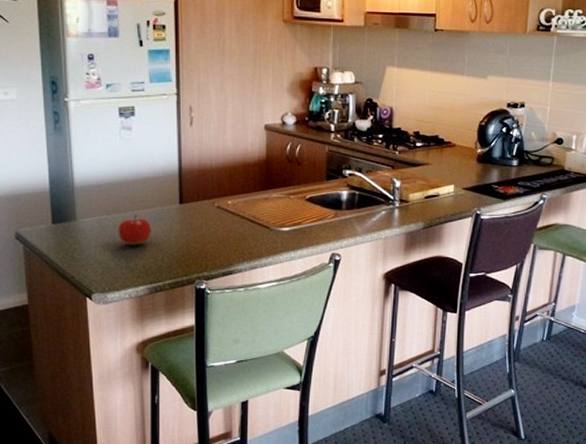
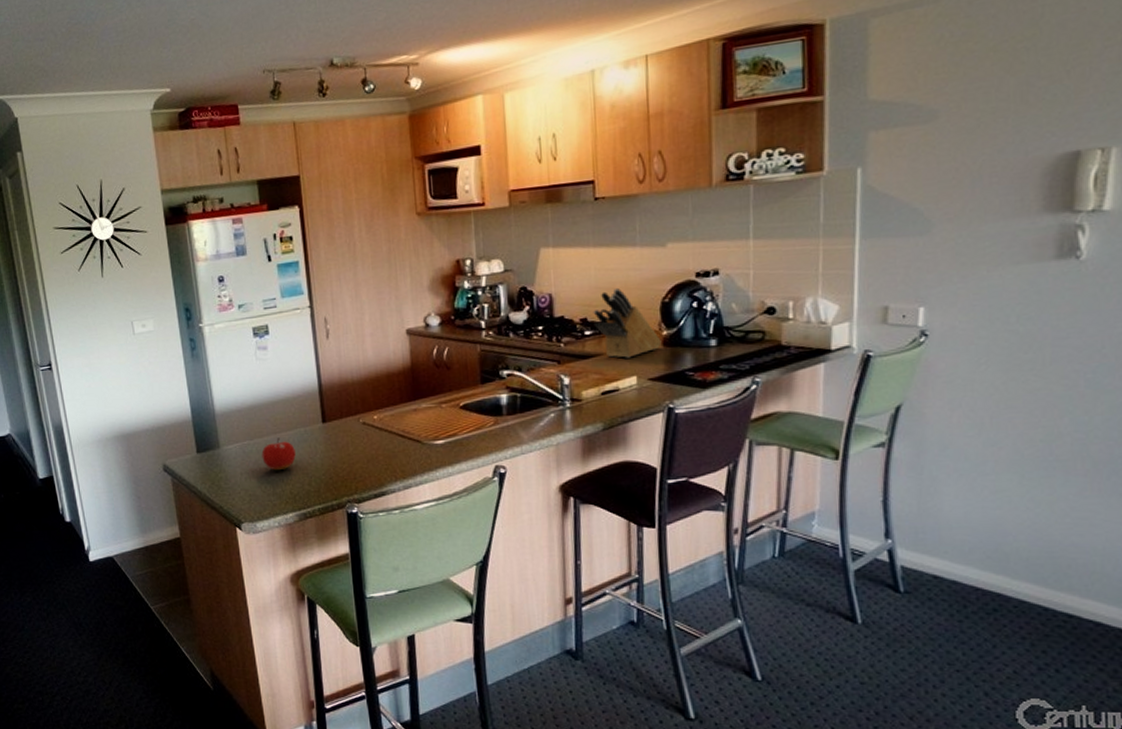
knife block: none [424,108,476,169] -> present [593,287,662,358]

